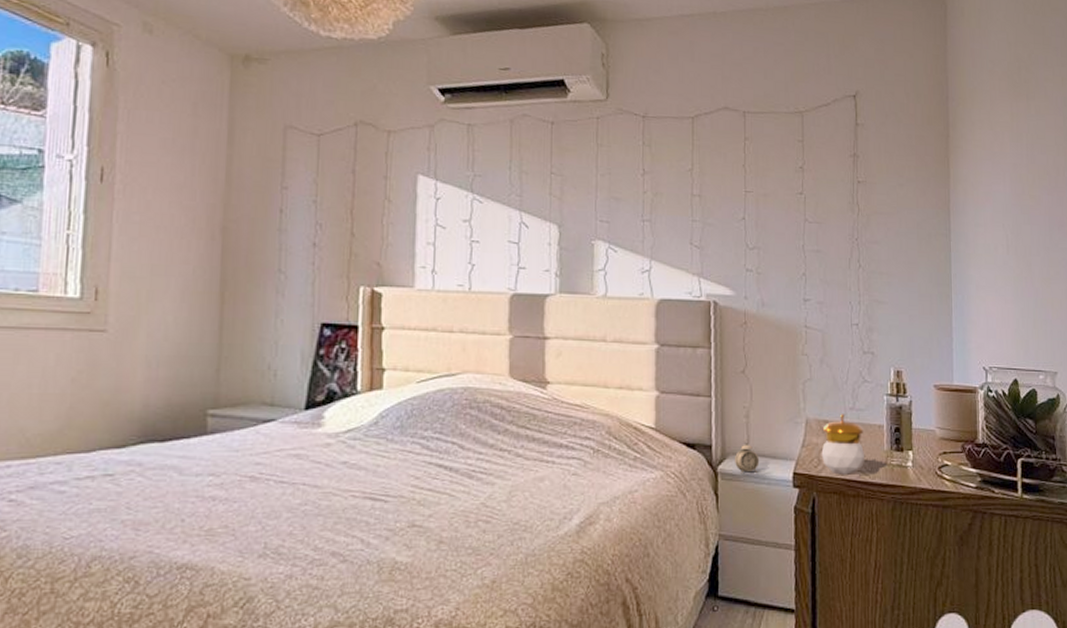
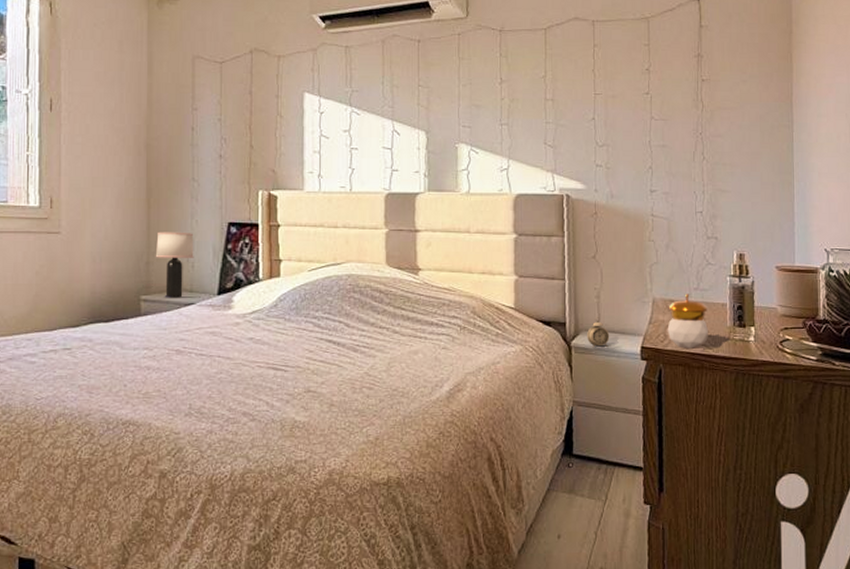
table lamp: none [228,332,278,413] -> present [155,232,194,298]

